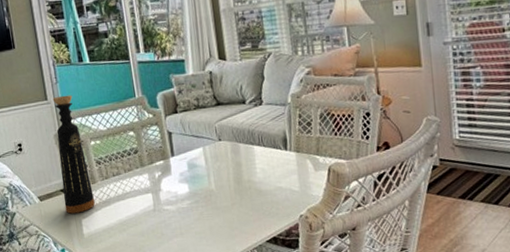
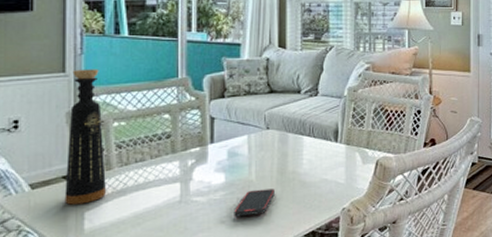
smartphone: none [200,197,235,224] -> present [234,189,275,217]

